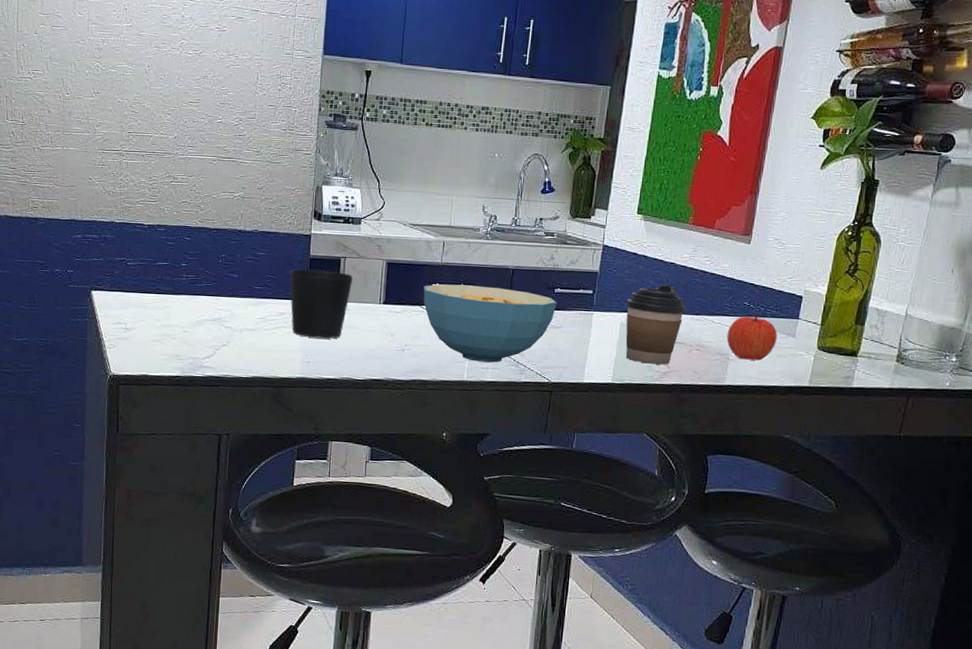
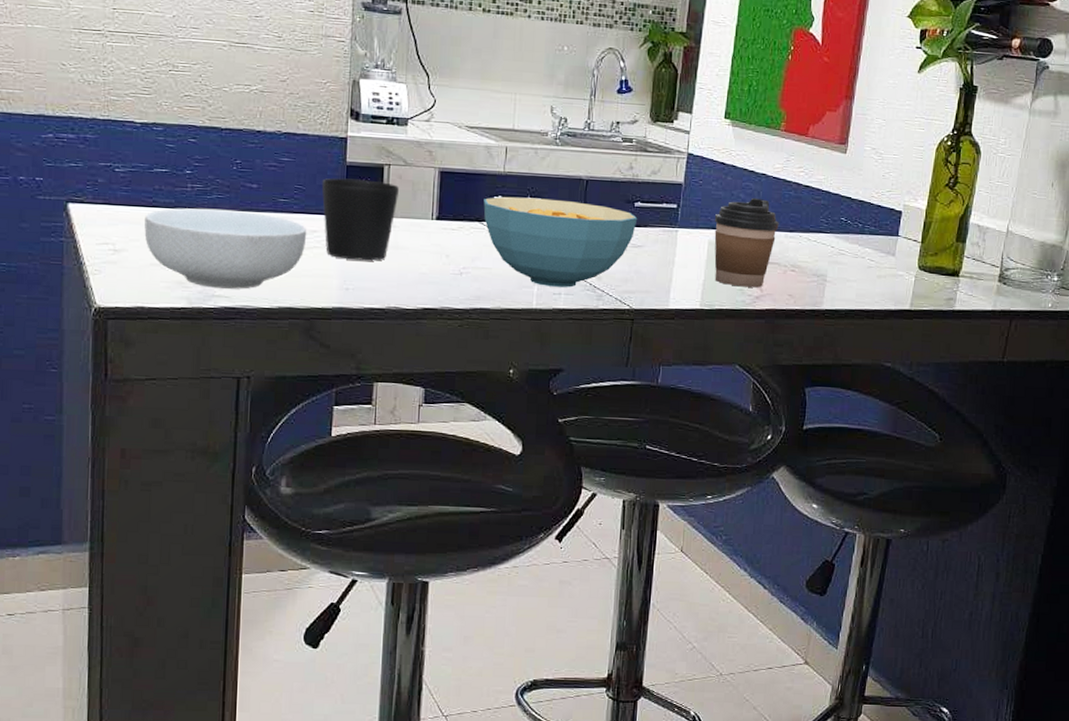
cereal bowl: none [149,294,277,362] -> present [144,208,307,290]
apple: present [726,312,778,361] -> none [823,229,877,282]

